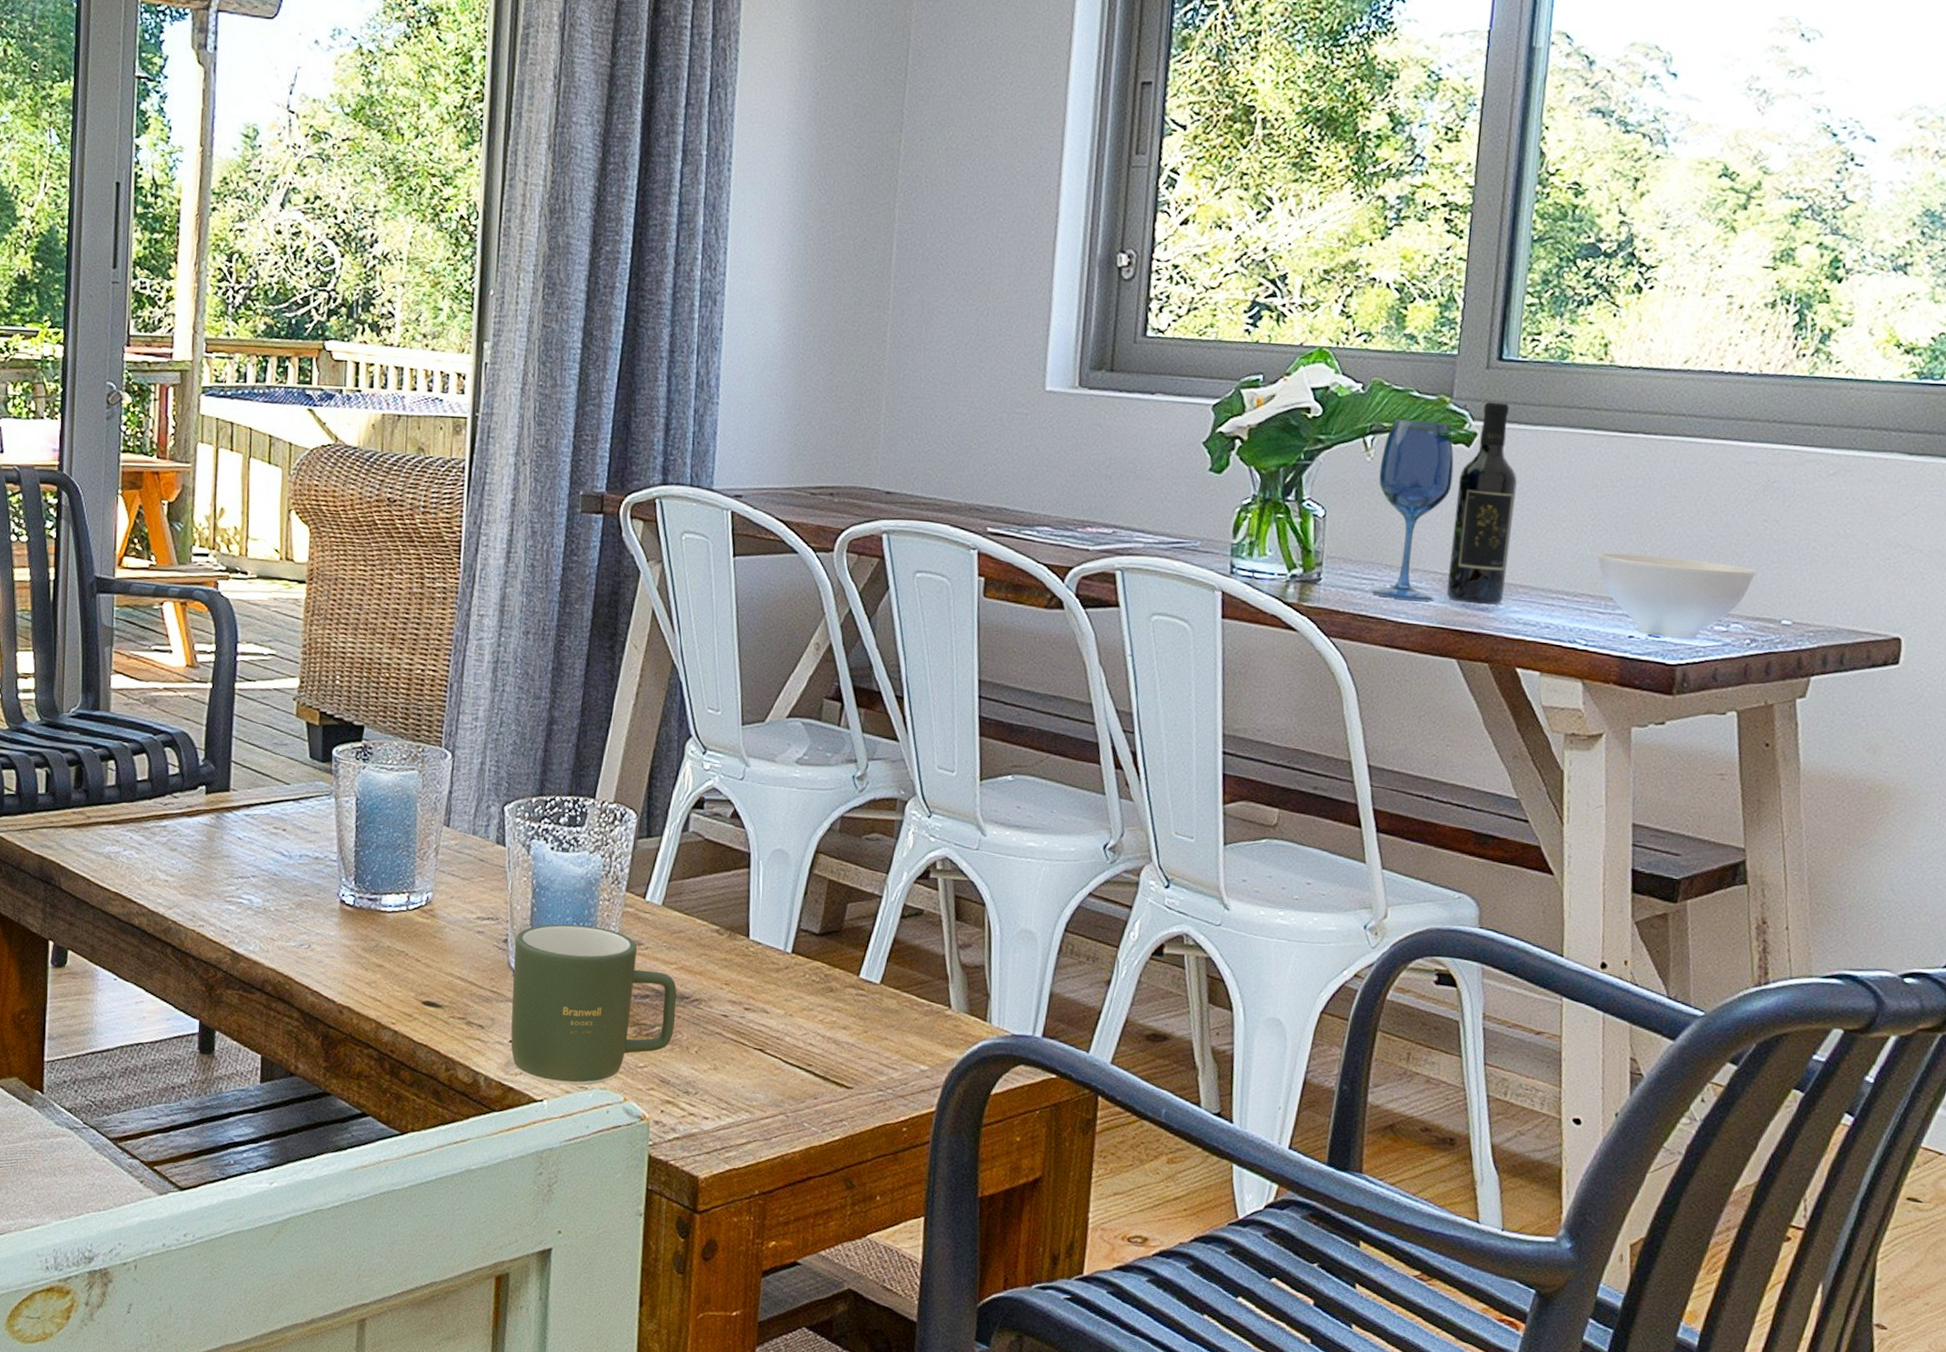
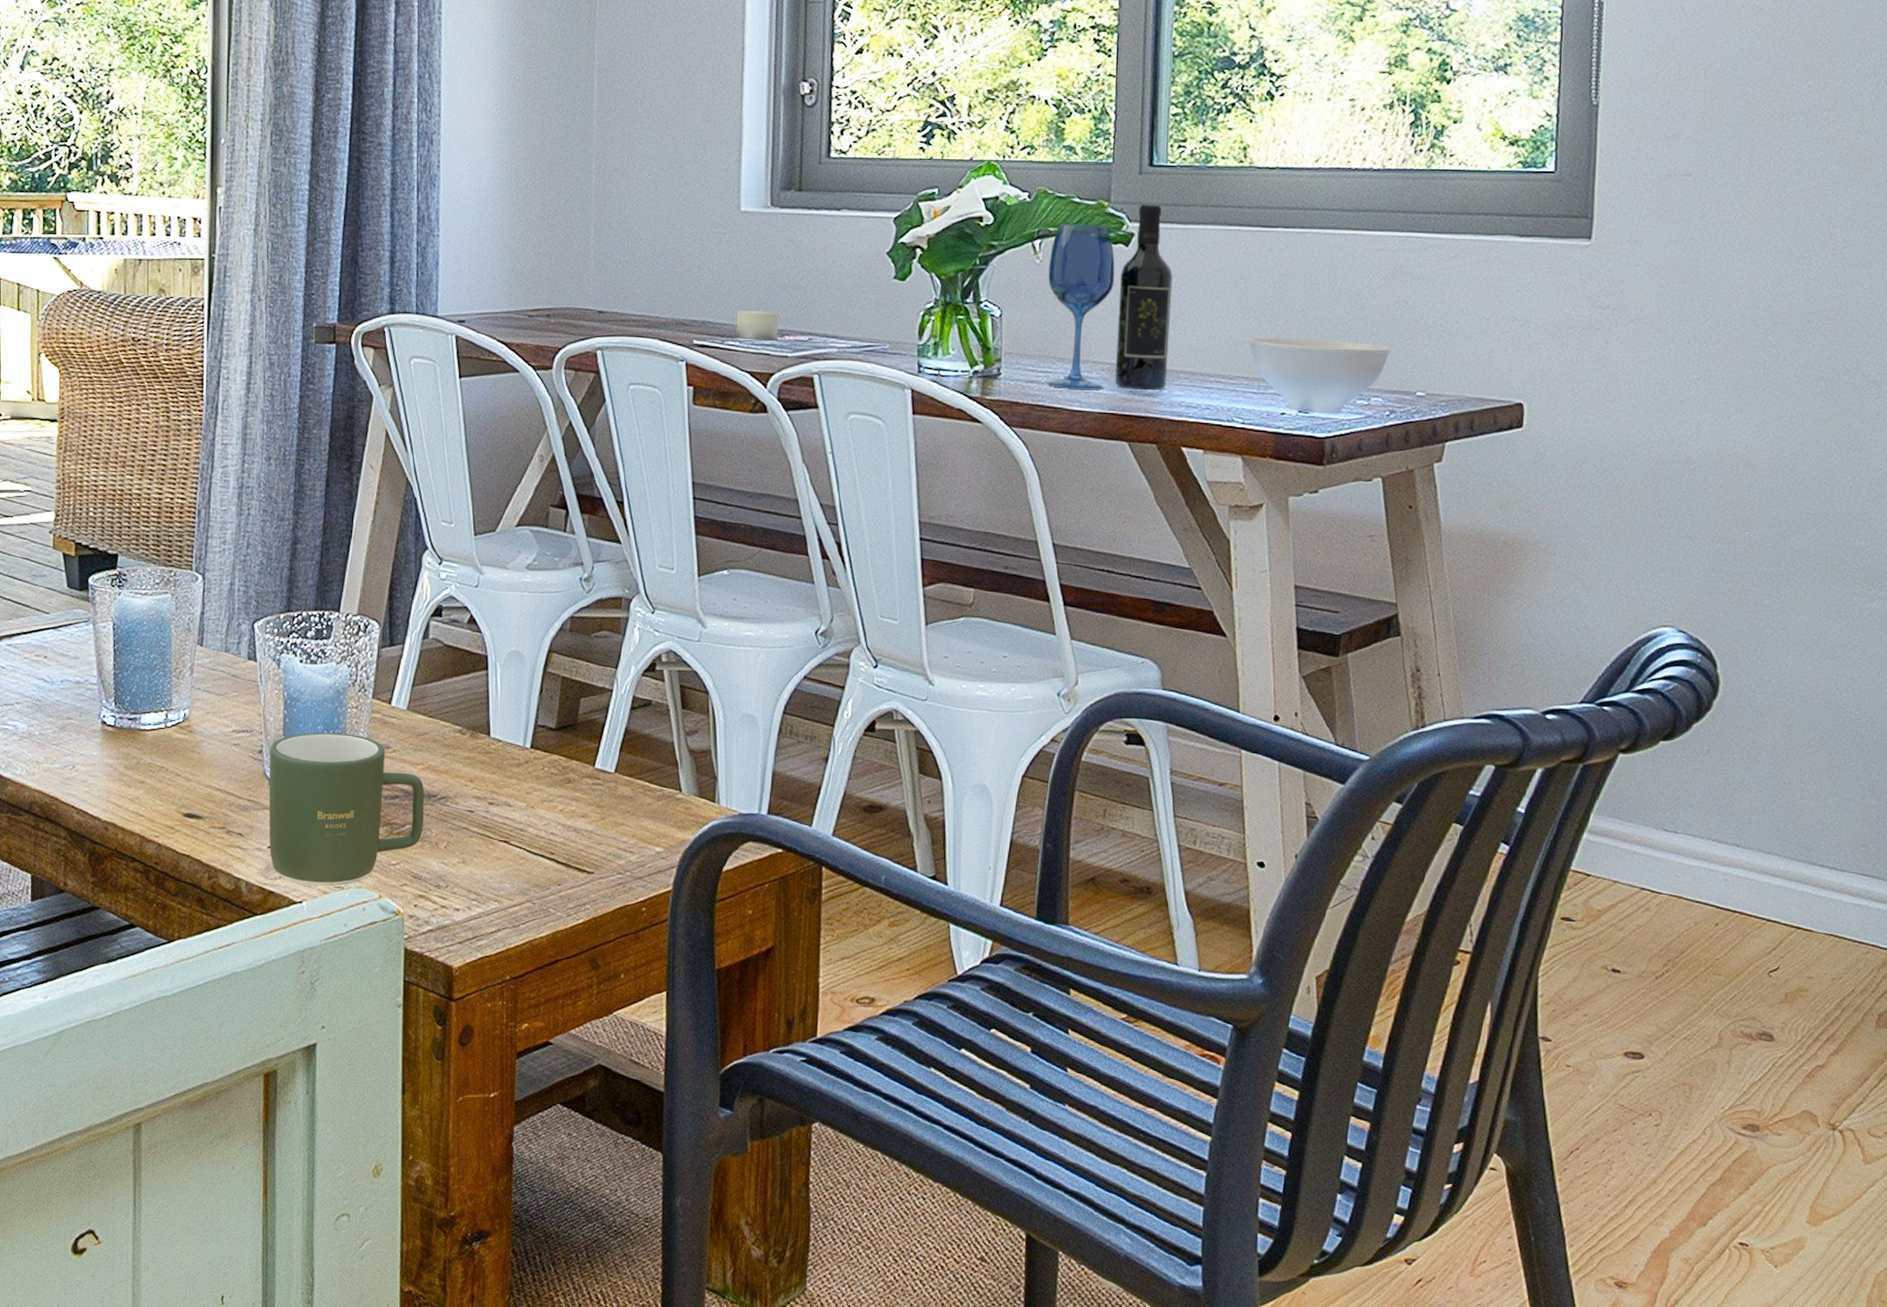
candle: none [1033,497,1082,532] -> present [736,310,779,341]

